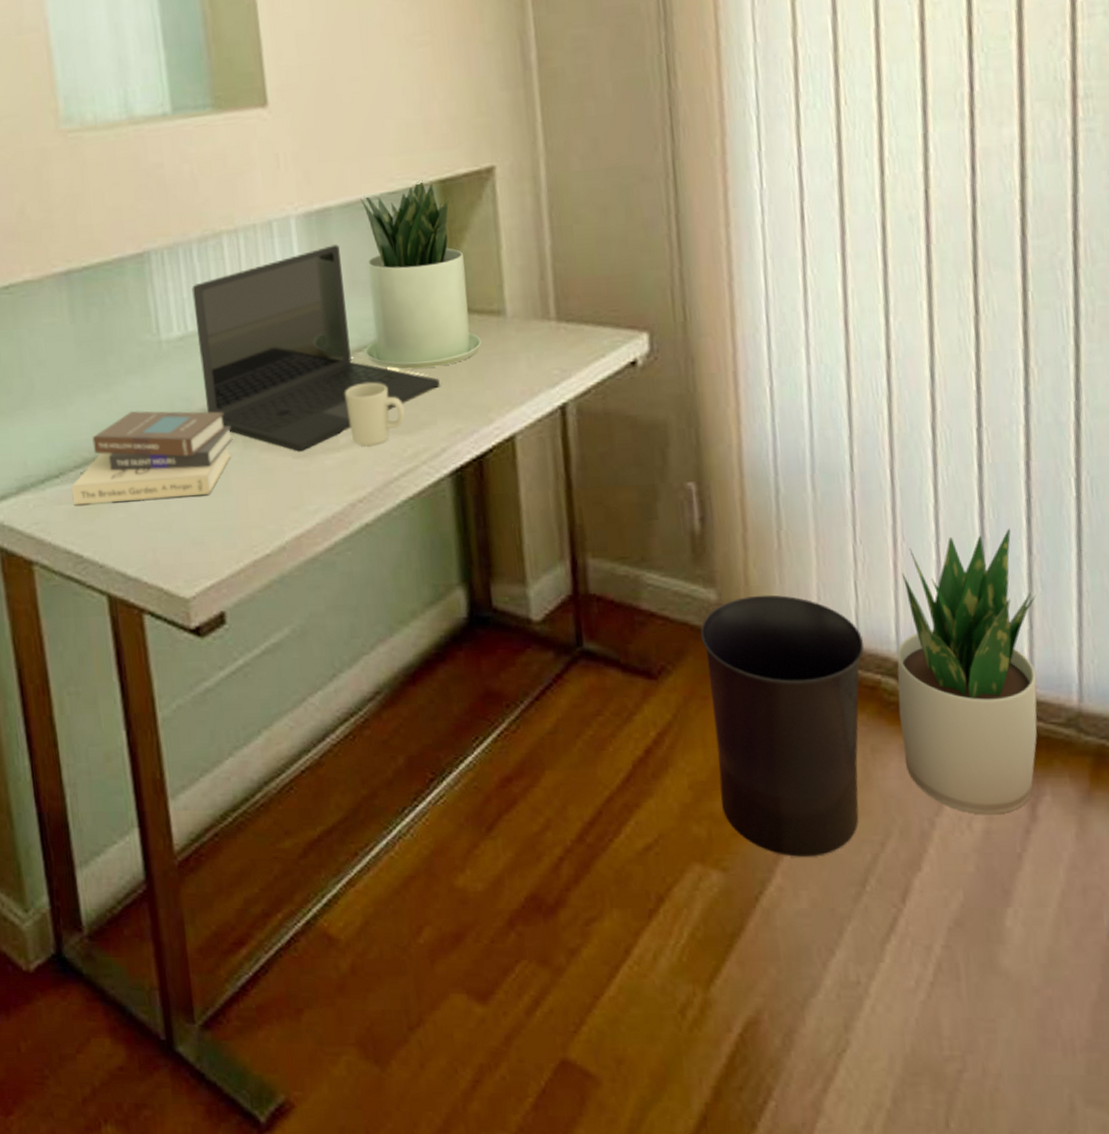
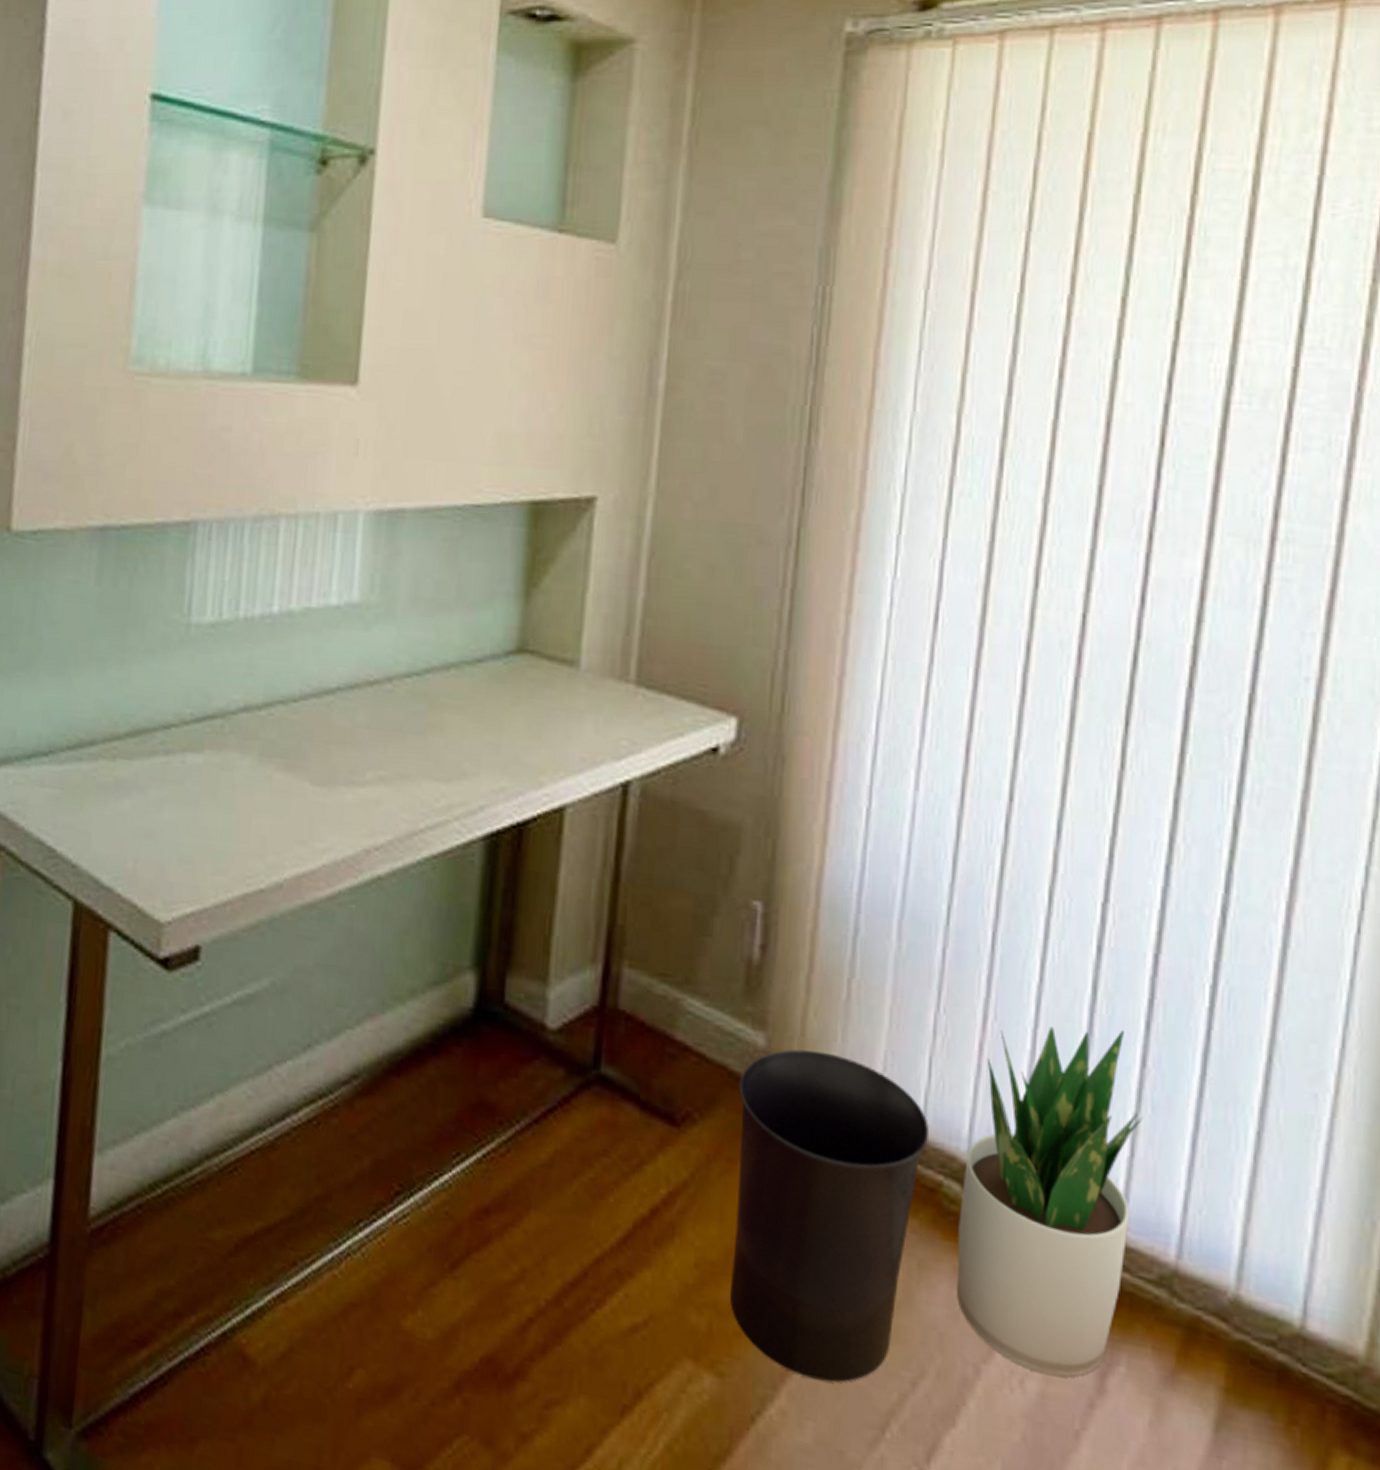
books: present [71,410,233,505] -> none [57,696,249,808]
laptop: present [192,243,440,451] -> none [226,550,491,778]
mug: present [345,382,405,446] -> none [380,714,446,788]
planter: present [360,180,482,370] -> none [413,497,547,712]

